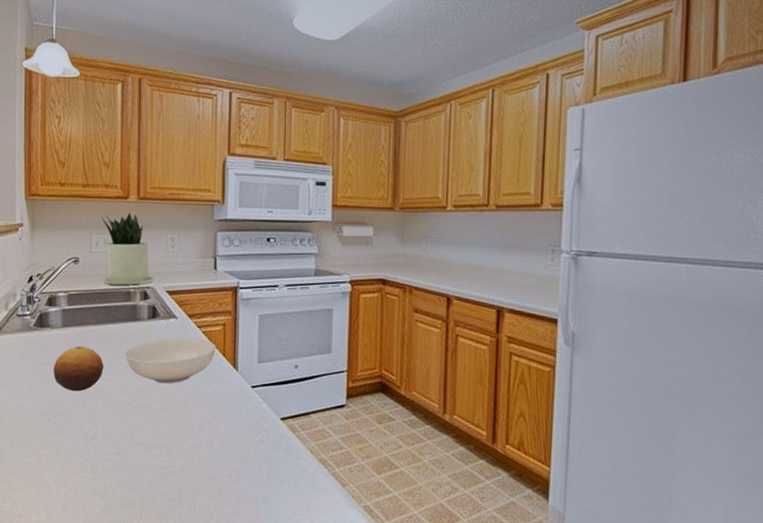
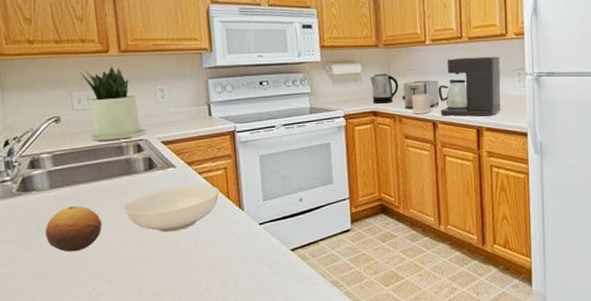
kettle: none [381,238,413,272] -> present [369,72,399,104]
toaster: none [415,249,457,281] -> present [402,80,440,109]
mug: none [425,264,453,287] -> present [411,94,436,115]
coffee maker: none [456,227,531,297] -> present [438,56,501,117]

